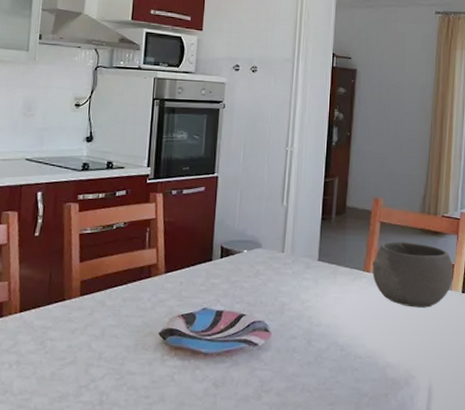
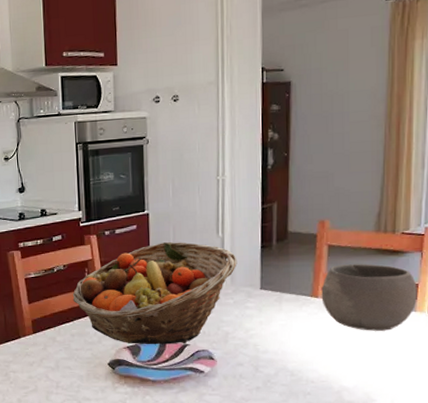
fruit basket: none [129,206,299,314] -> present [72,241,237,345]

